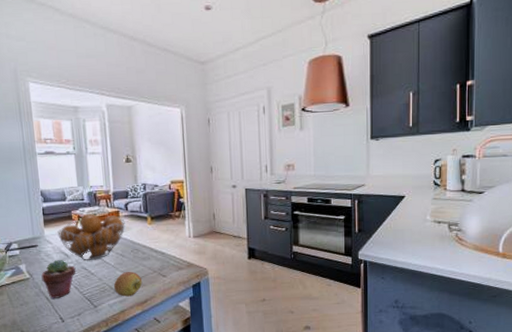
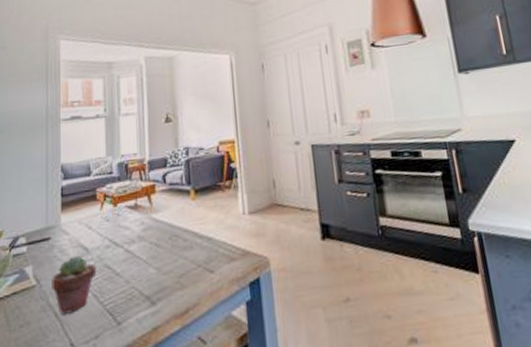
fruit basket: present [57,213,126,260] -> none [77,189,163,255]
apple: present [114,271,143,297] -> none [145,267,183,306]

